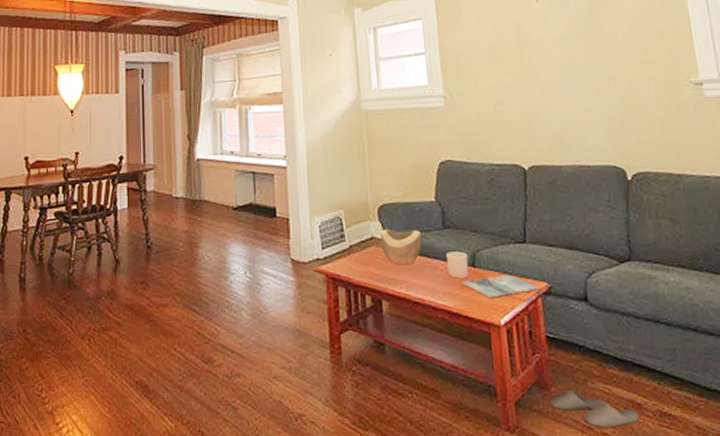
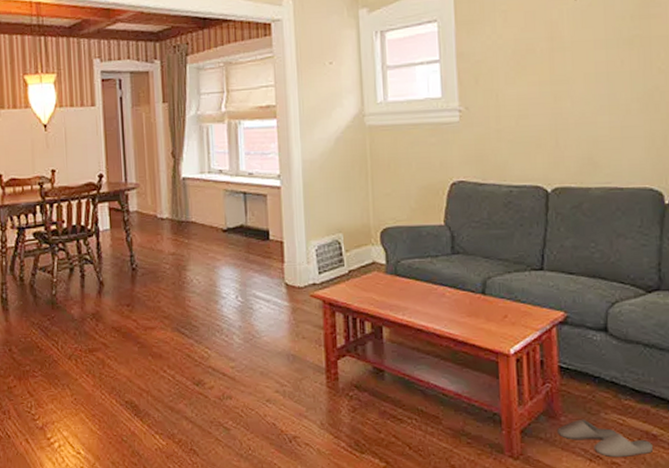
decorative bowl: present [380,229,422,265] -> none [382,254,428,292]
mug: present [445,251,469,279] -> none [453,278,479,306]
magazine: present [462,274,540,298] -> none [470,302,555,327]

